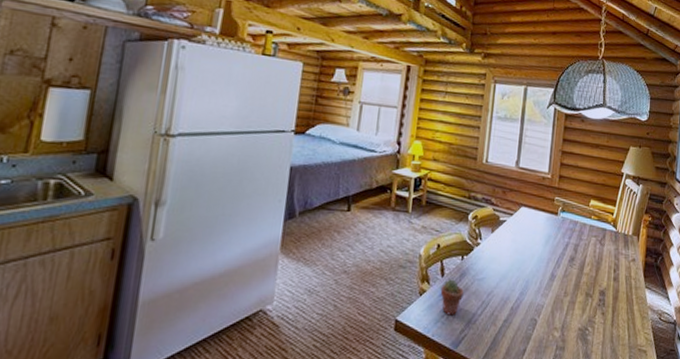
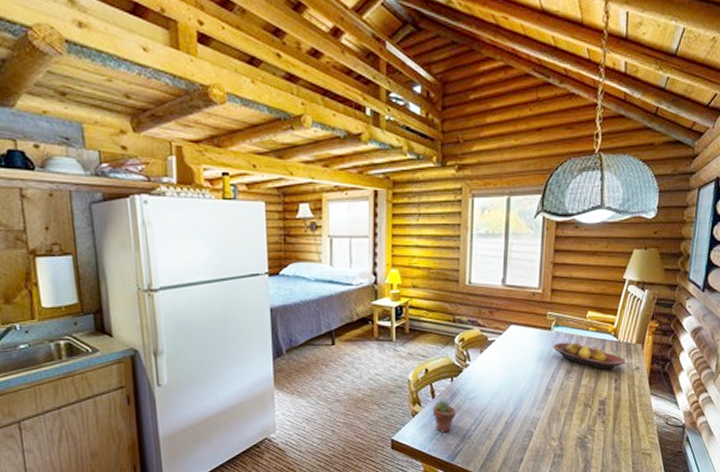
fruit bowl: none [559,228,623,260] -> present [553,342,626,371]

